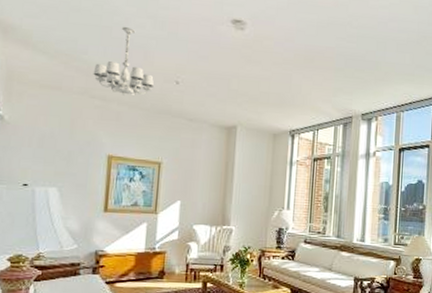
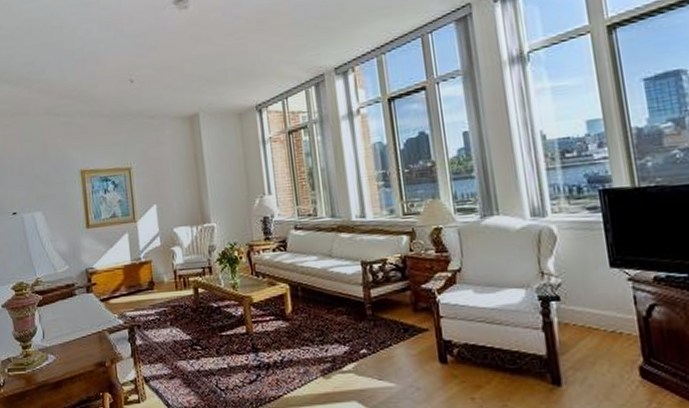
chandelier: present [93,26,155,96] -> none [53,36,111,107]

